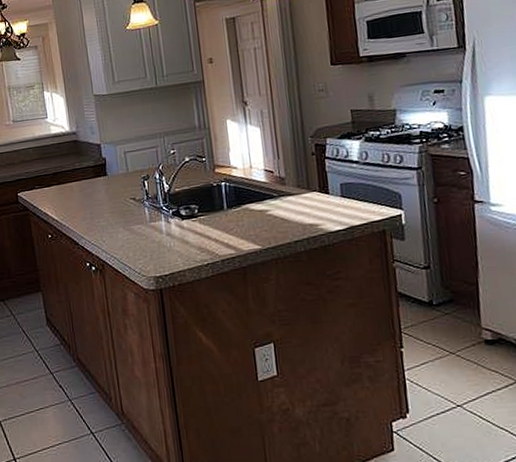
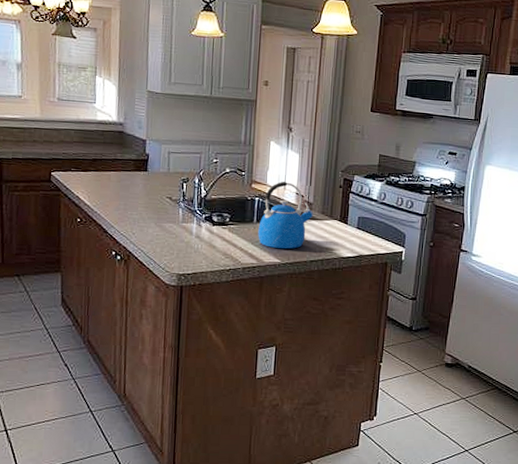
kettle: none [230,159,289,234] -> present [258,181,314,249]

